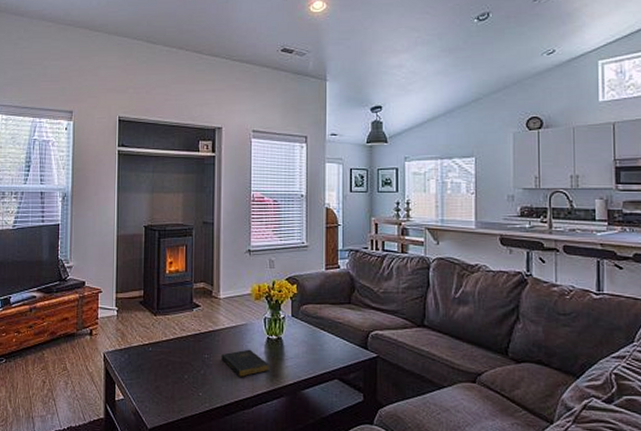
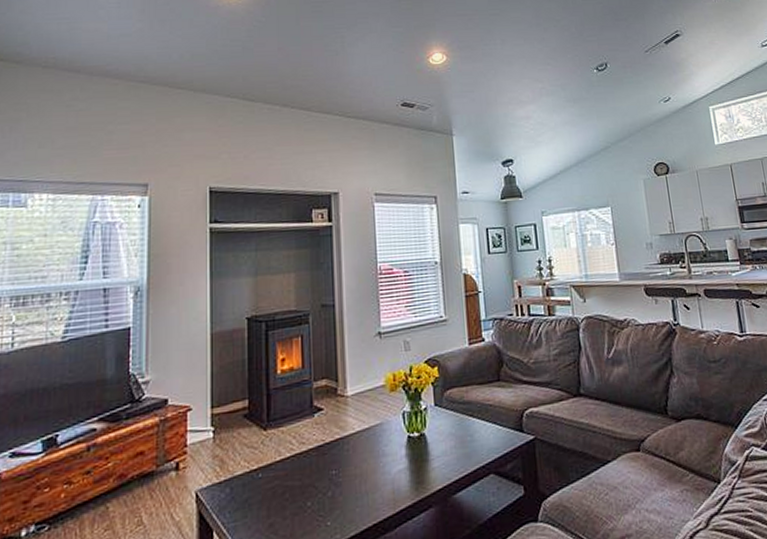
book: present [221,349,270,377] -> none [353,454,413,492]

